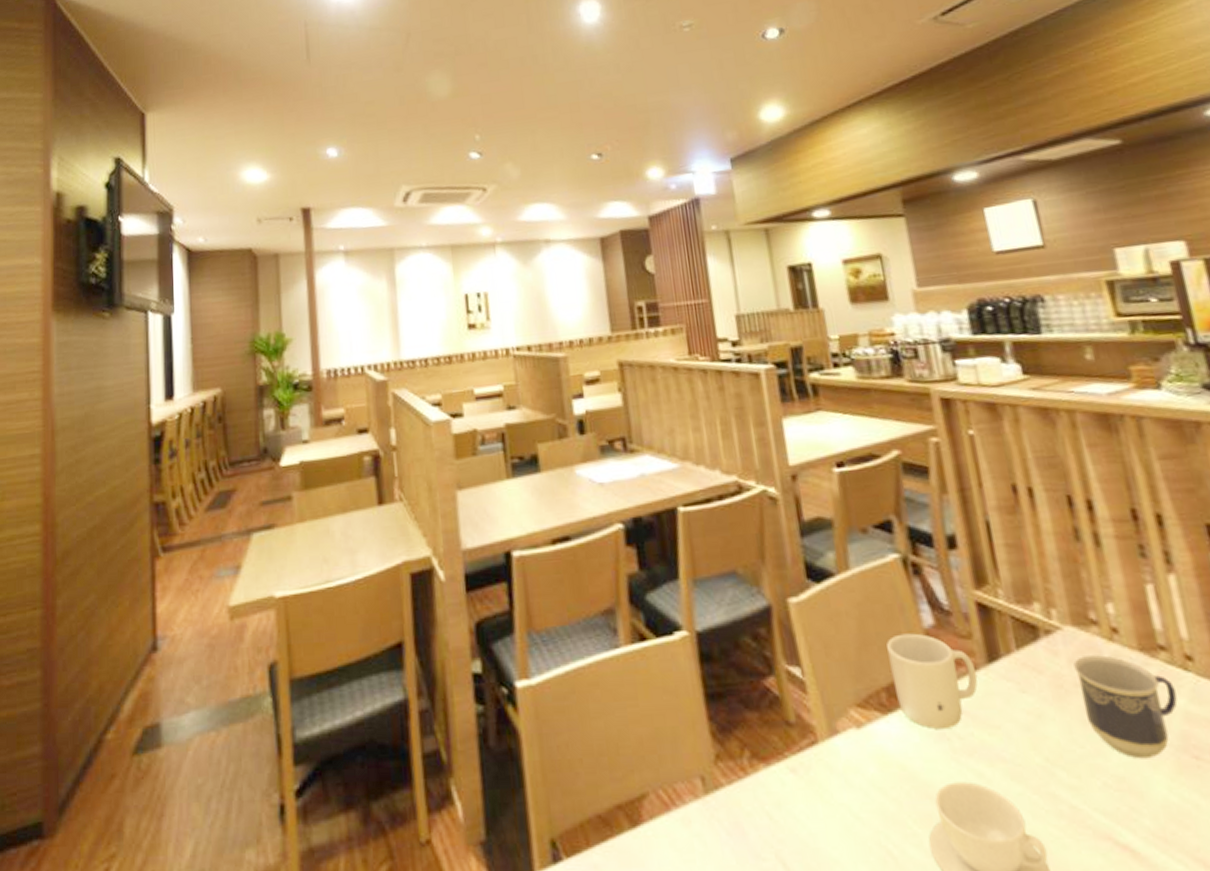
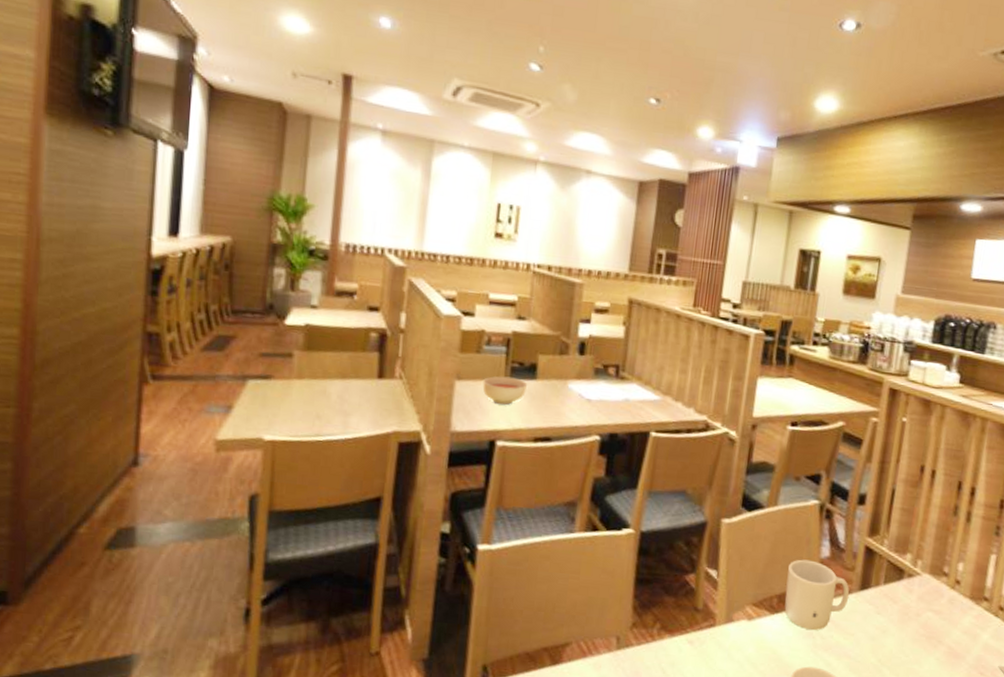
bowl: none [485,474,533,508] -> present [482,376,528,405]
cup: present [1073,655,1177,759] -> none [916,596,985,670]

